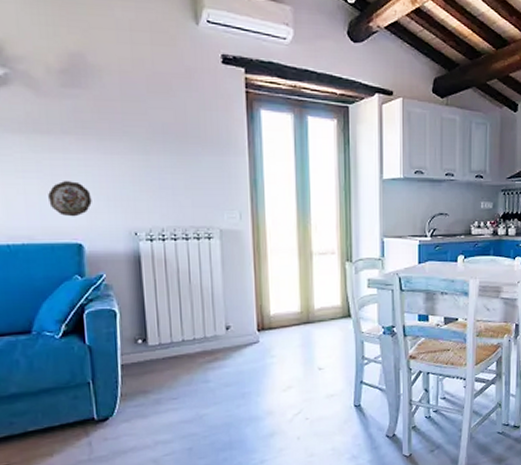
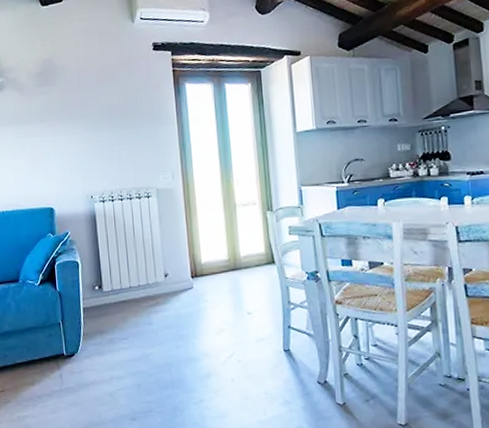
decorative plate: present [48,181,92,217] -> none [30,158,60,187]

